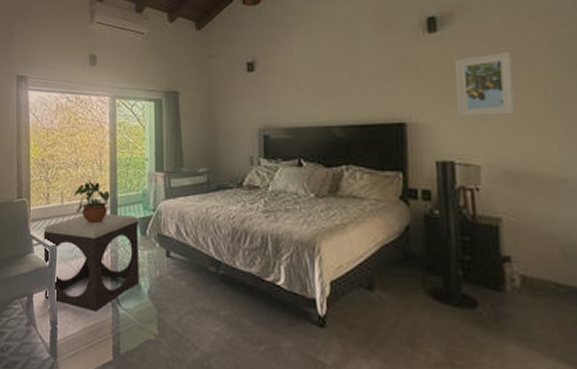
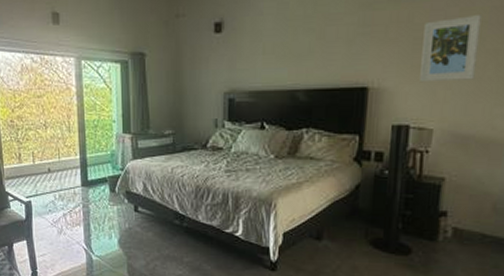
footstool: present [43,214,140,311] -> none [18,173,111,258]
potted plant: present [73,178,110,224] -> none [44,139,80,182]

